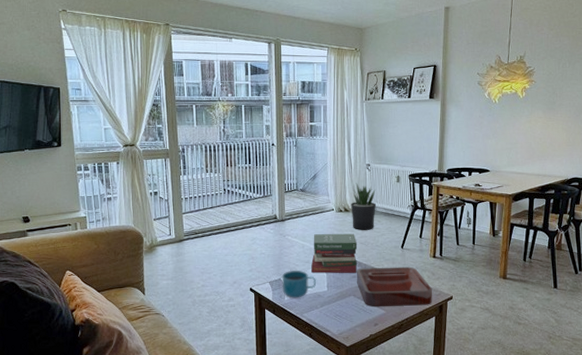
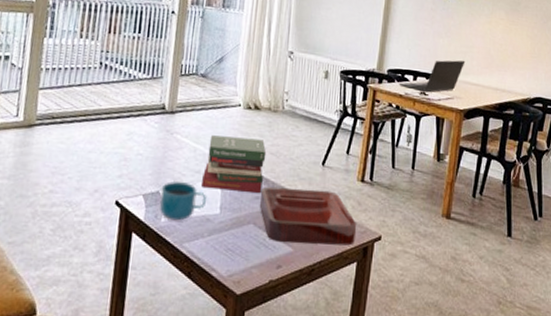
planter: present [351,183,376,230] -> none [262,73,297,137]
laptop: none [457,155,511,184] -> present [398,60,466,93]

